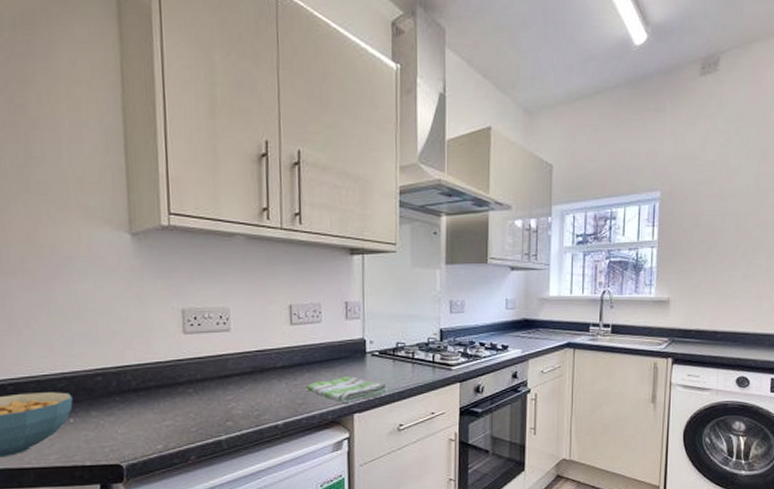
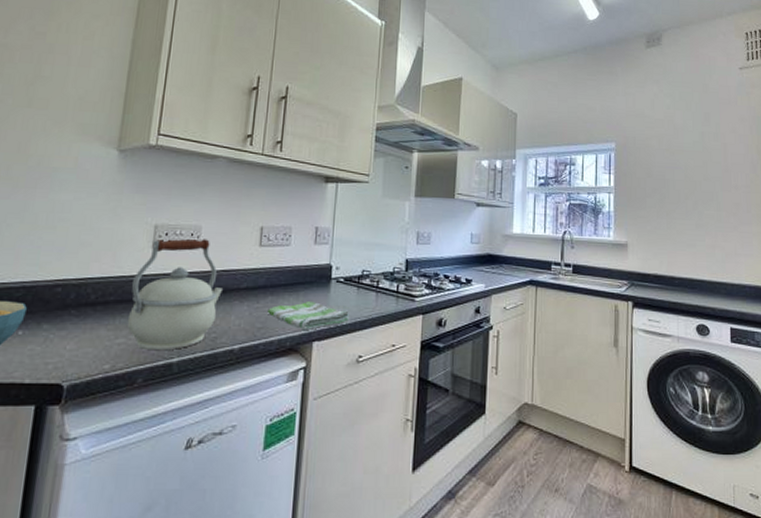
kettle: none [170,320,259,430] -> present [127,239,222,351]

